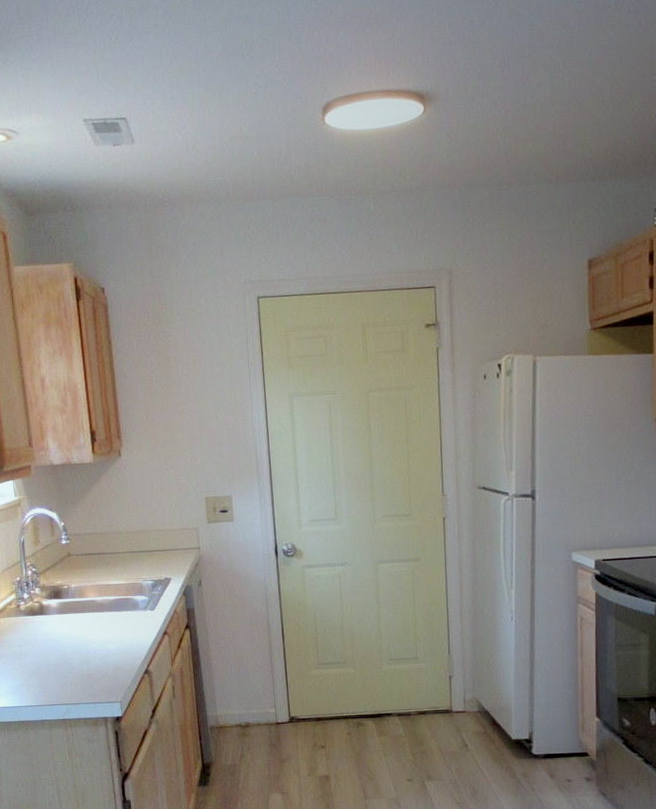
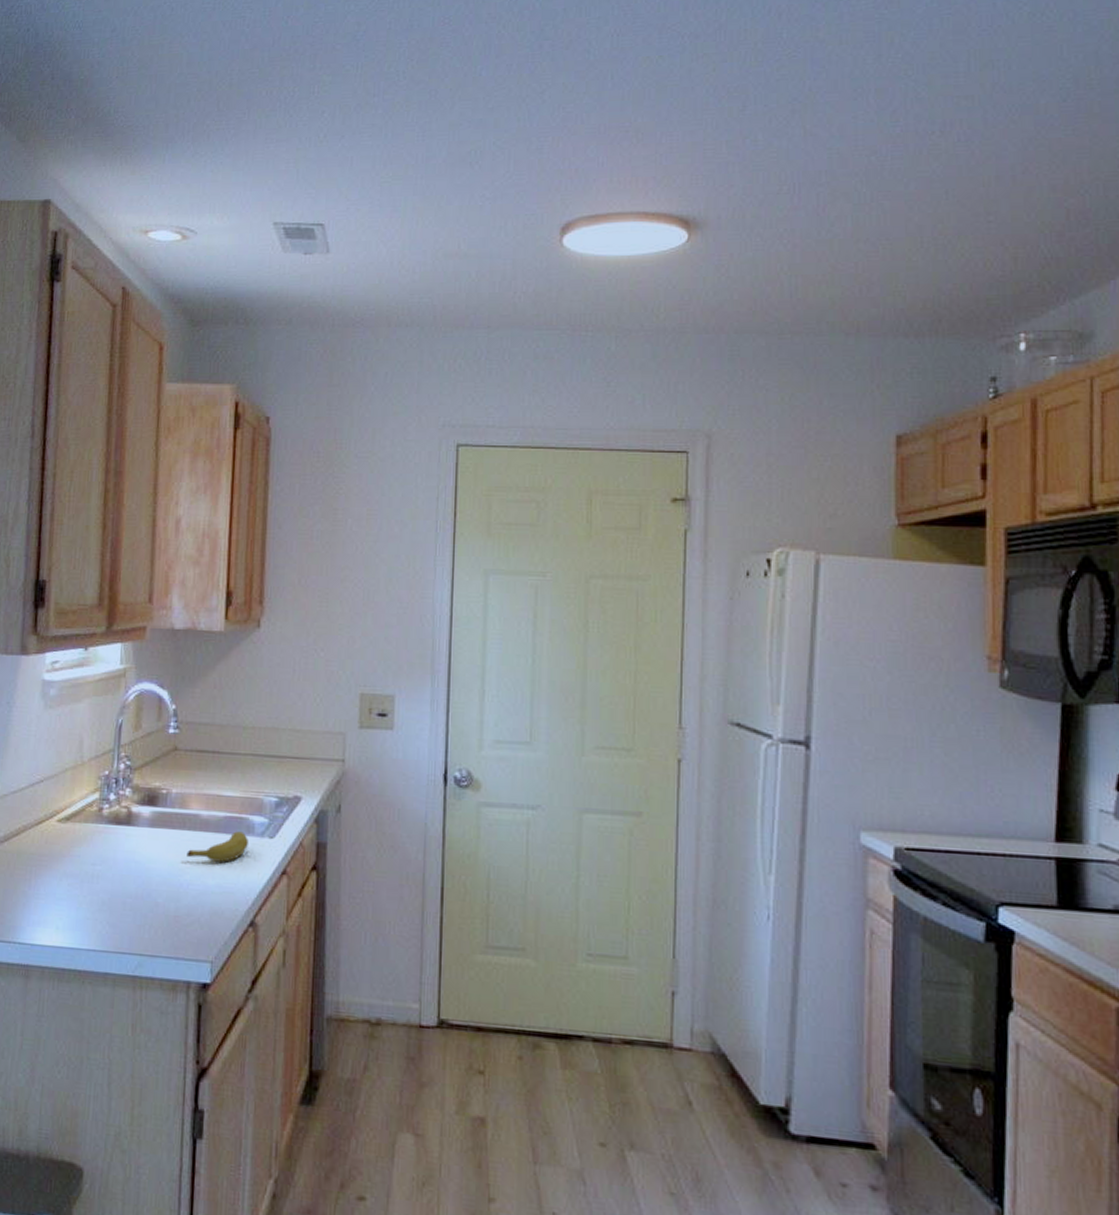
banana: none [90,608,135,632] -> present [186,831,248,862]

